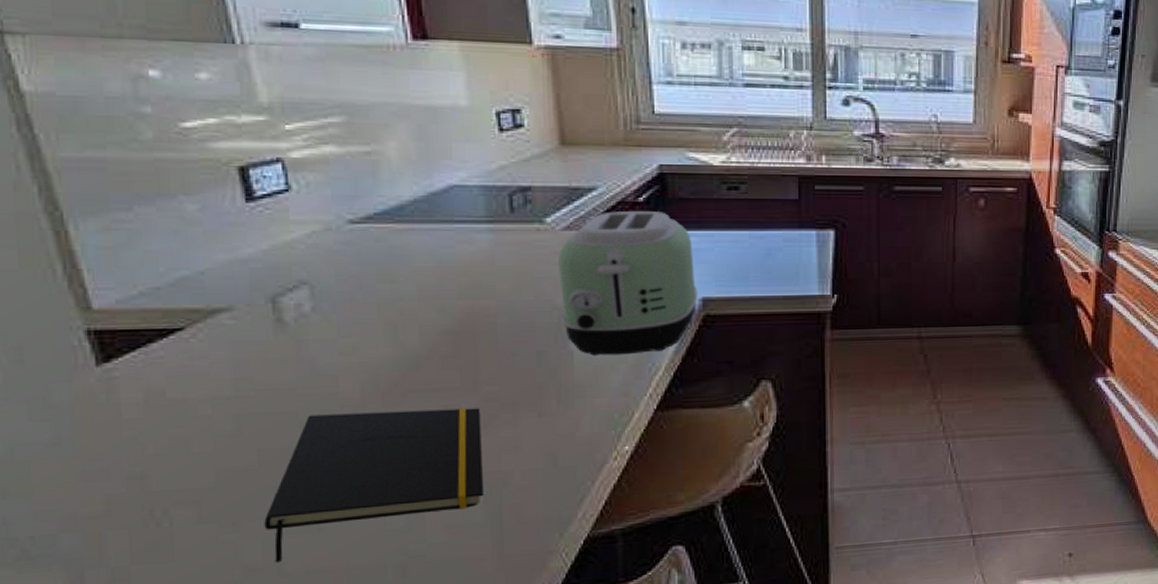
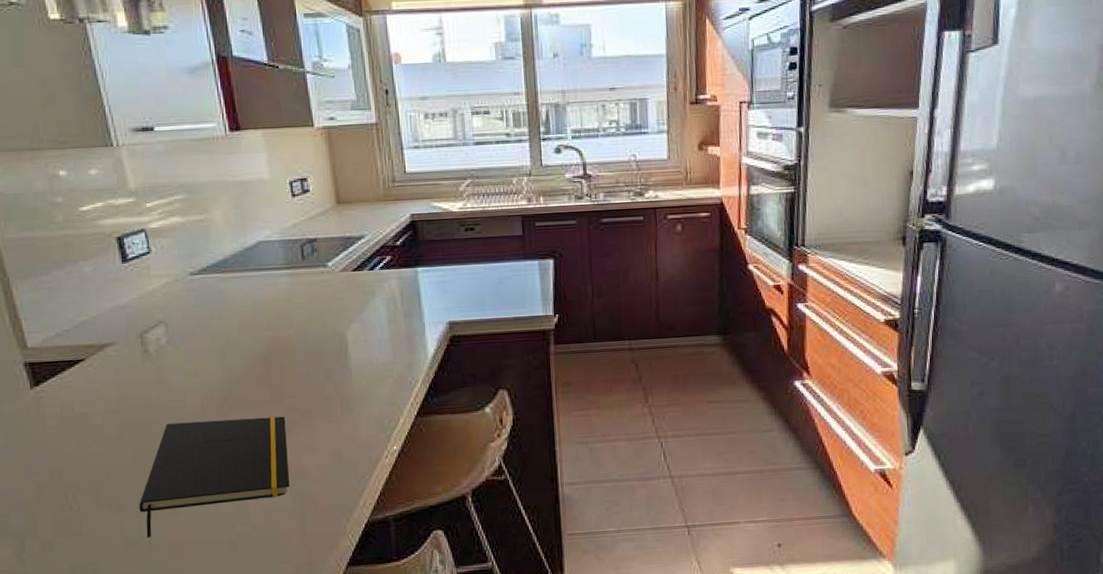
toaster: present [558,210,698,356] -> none [338,252,446,372]

